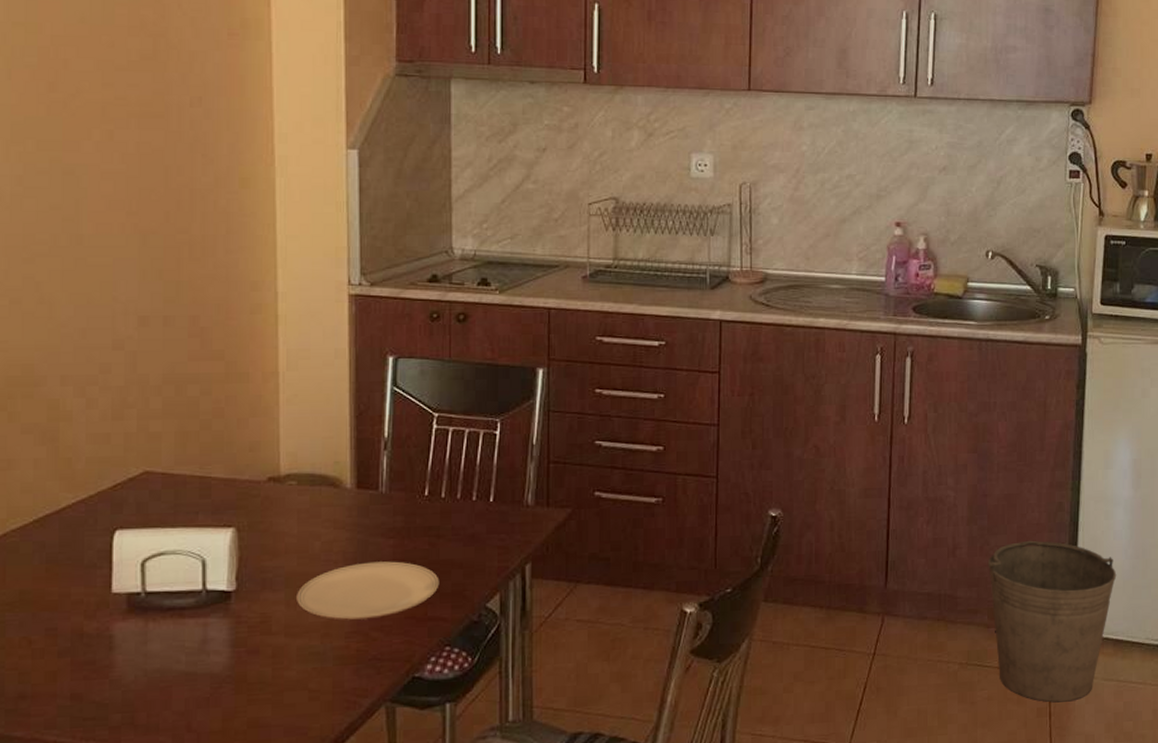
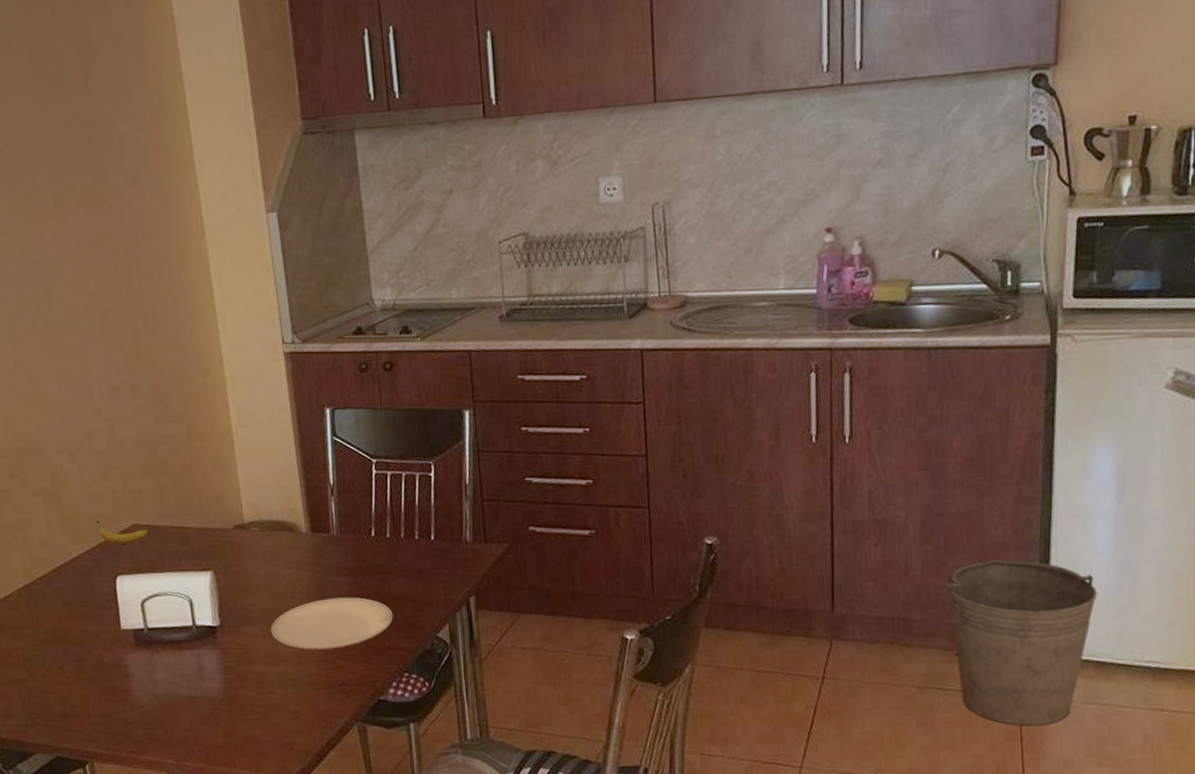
fruit: none [99,465,163,494] -> present [97,520,149,545]

